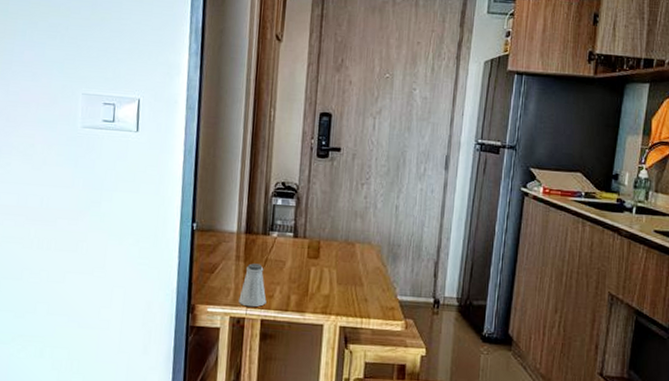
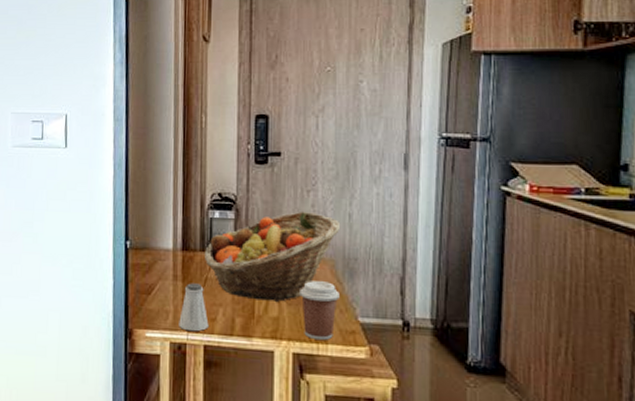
fruit basket: none [266,201,388,281] -> present [205,211,340,302]
coffee cup: none [349,263,383,315] -> present [300,281,340,340]

